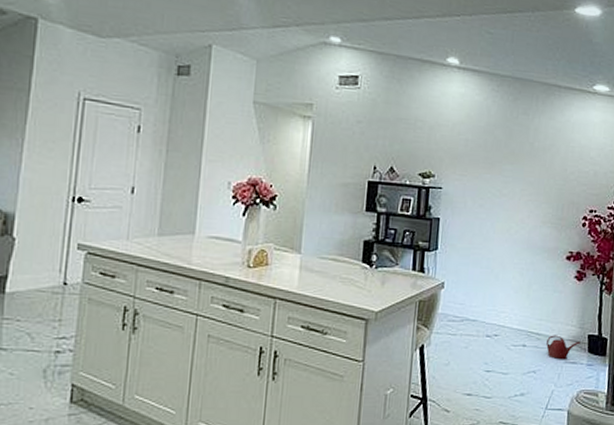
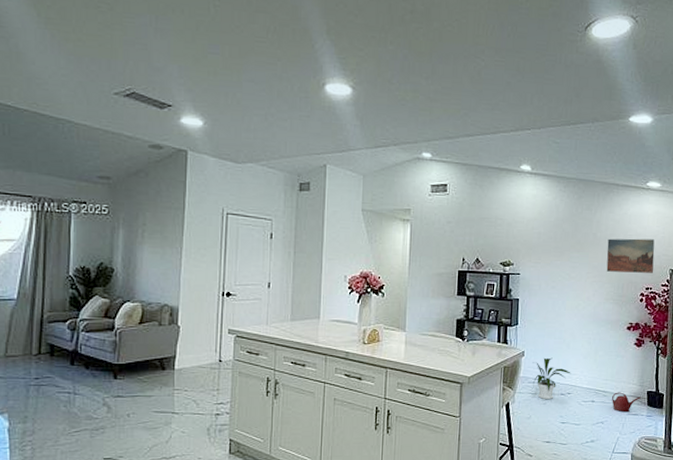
house plant: none [453,290,499,343] -> present [532,357,571,400]
wall art: none [544,149,601,193] -> present [606,238,655,273]

